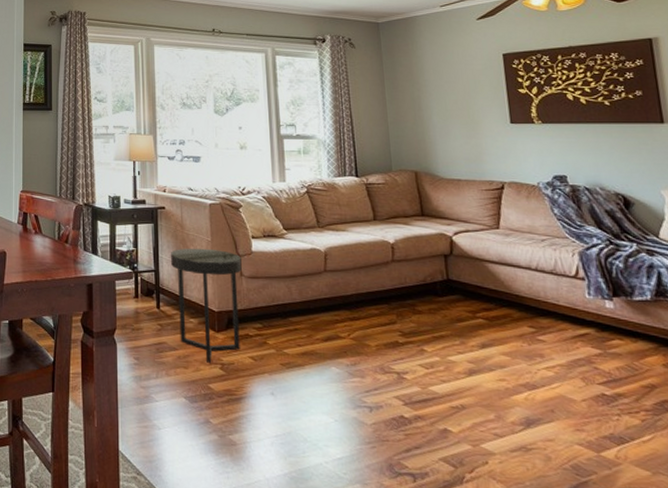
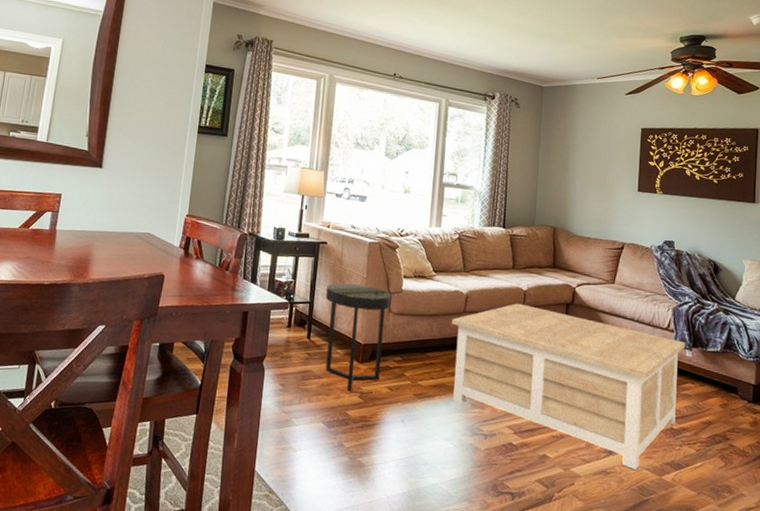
coffee table: none [311,258,607,446] -> present [451,303,686,471]

